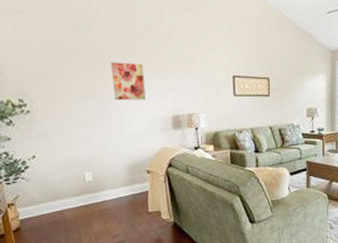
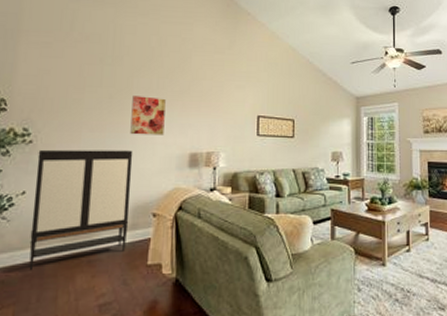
storage cabinet: none [37,115,129,219] -> present [29,149,133,271]

